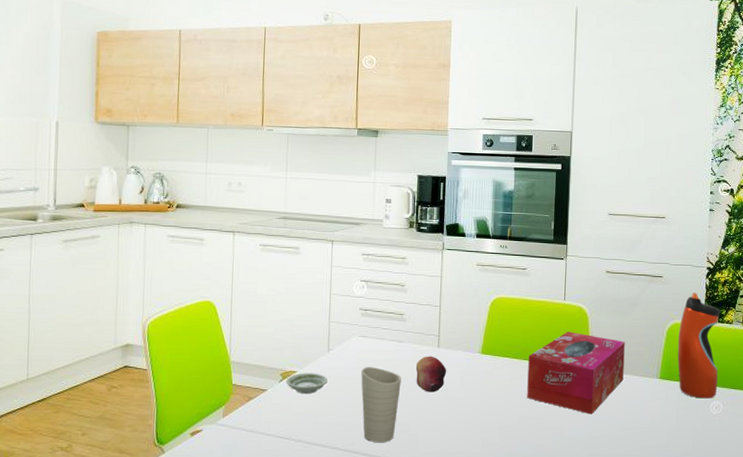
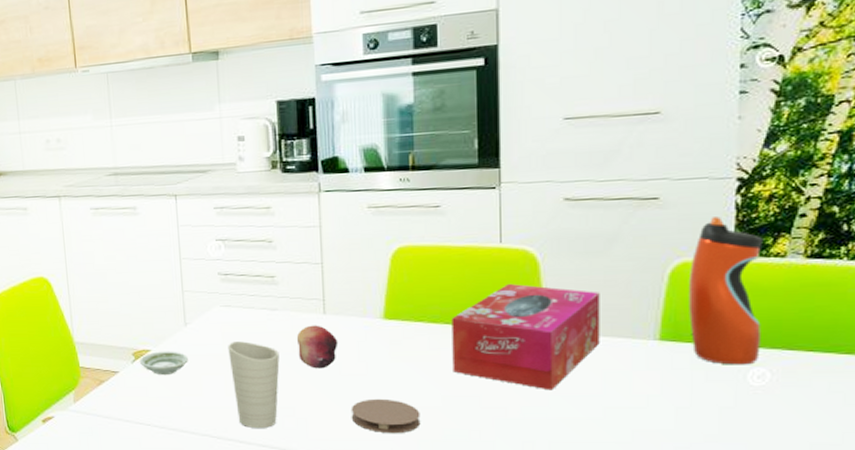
coaster: none [451,418,502,448] -> present [350,398,421,434]

